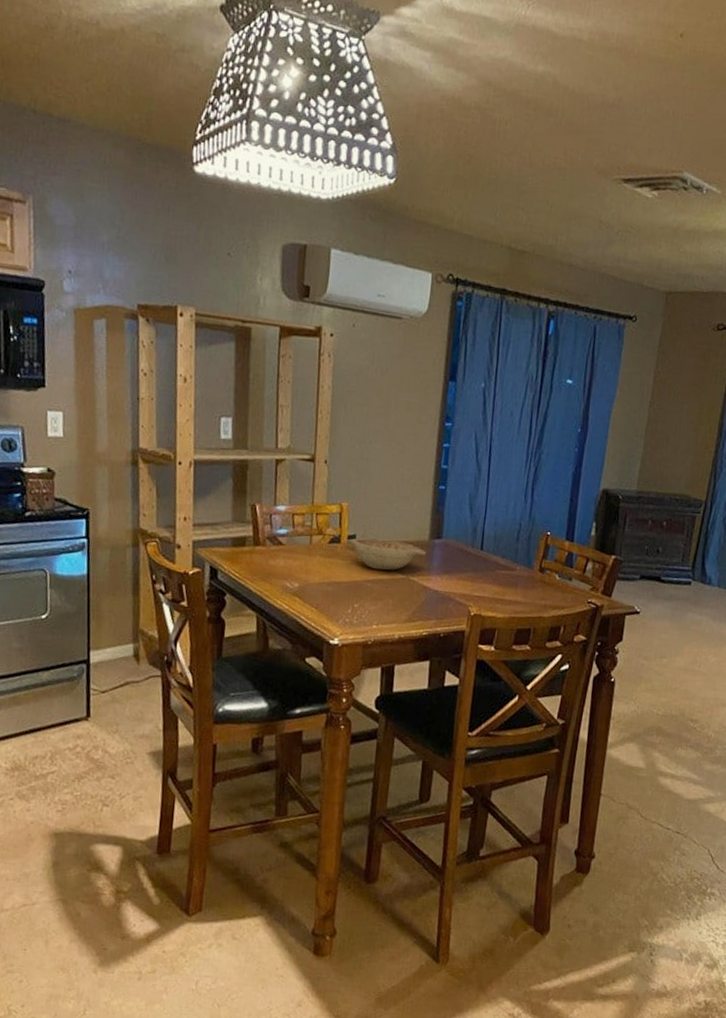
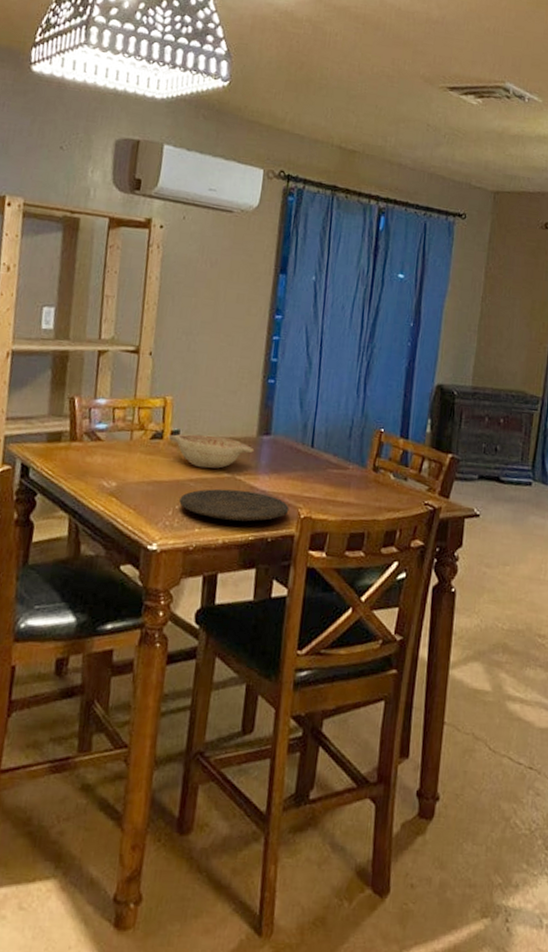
plate: none [358,588,460,619] -> present [179,488,289,522]

